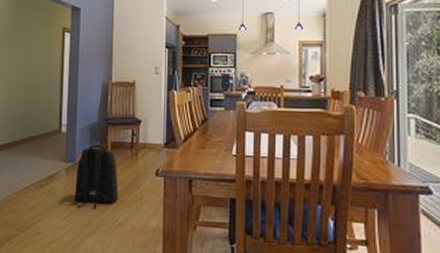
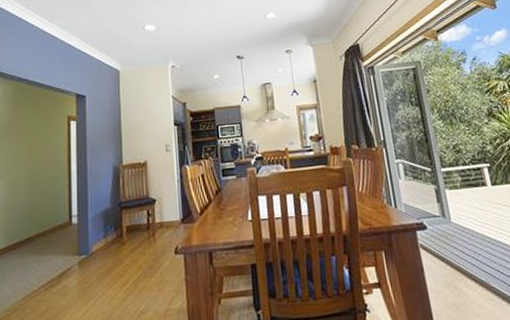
backpack: present [74,144,119,209] -> none [90,231,139,304]

